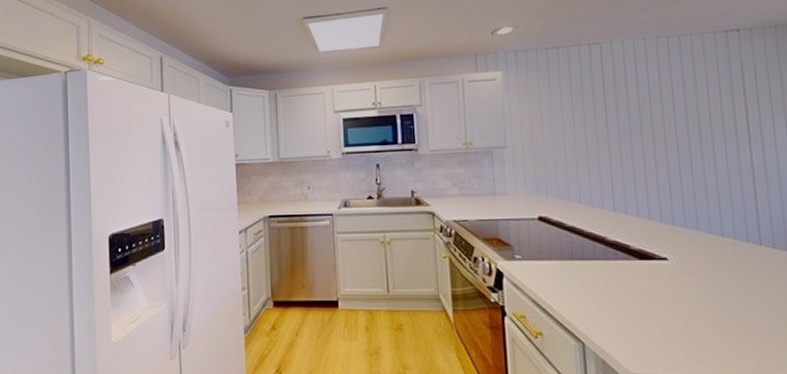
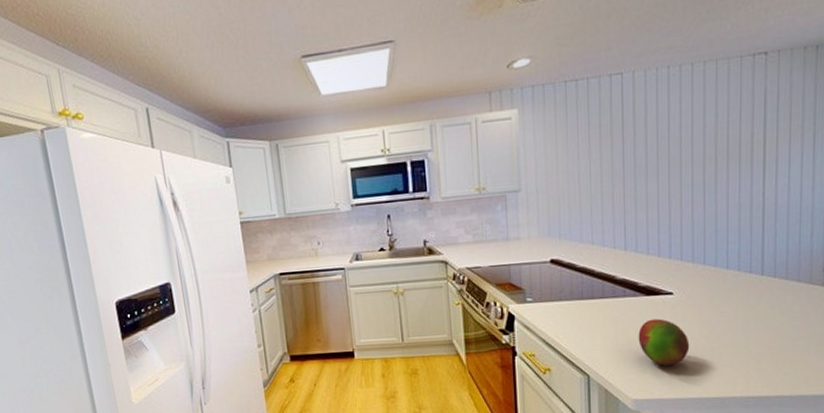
fruit: none [633,285,691,337] -> present [638,318,690,366]

